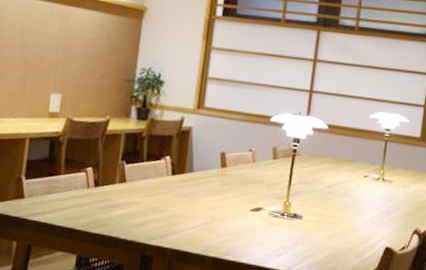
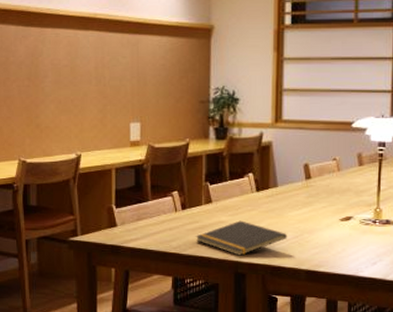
notepad: none [105,202,198,238] -> present [195,220,287,256]

